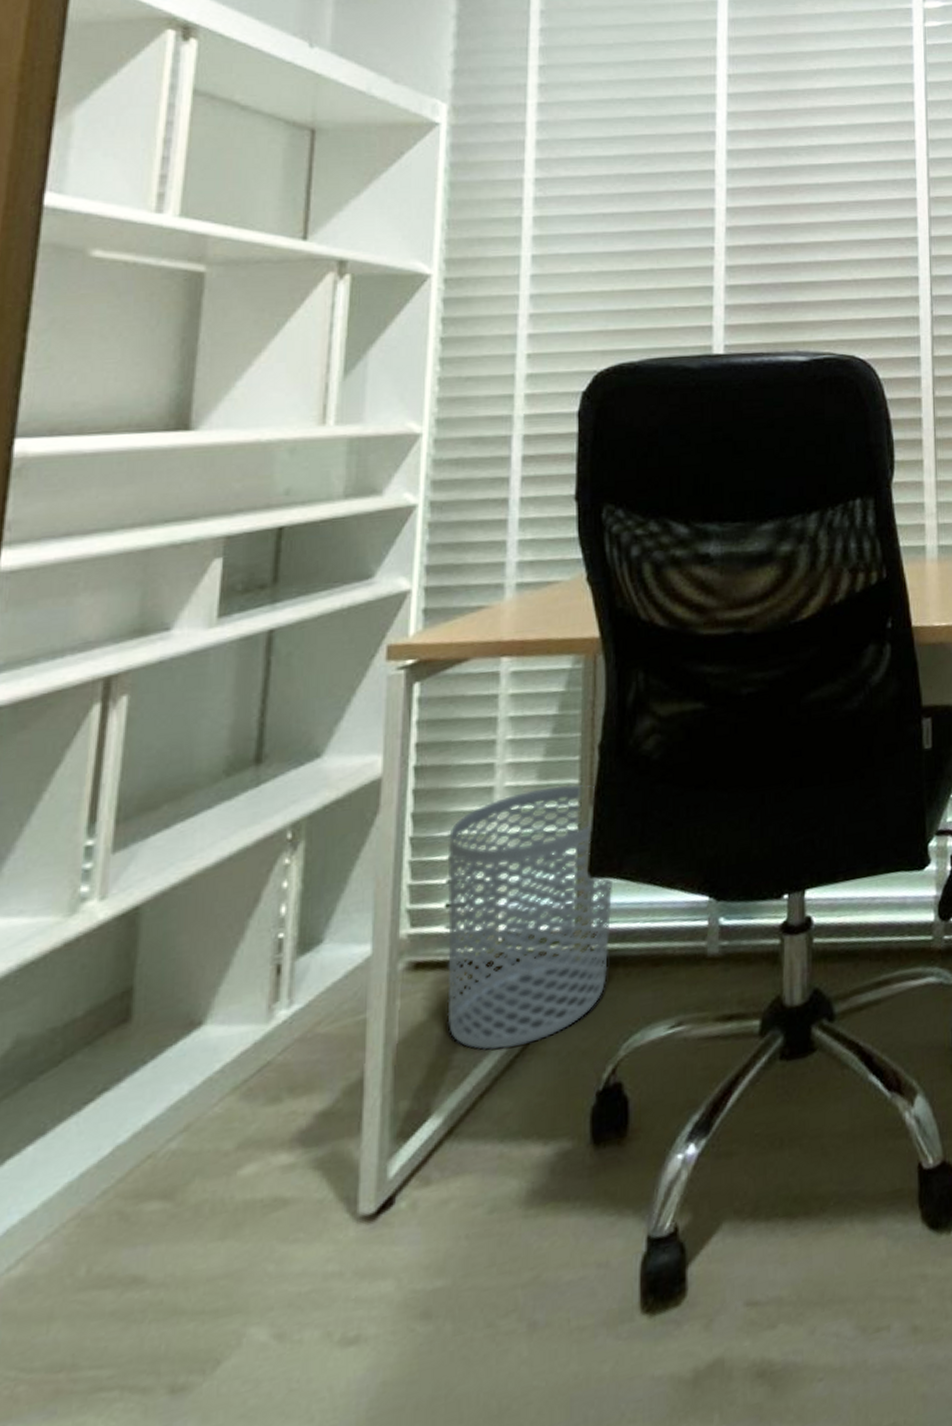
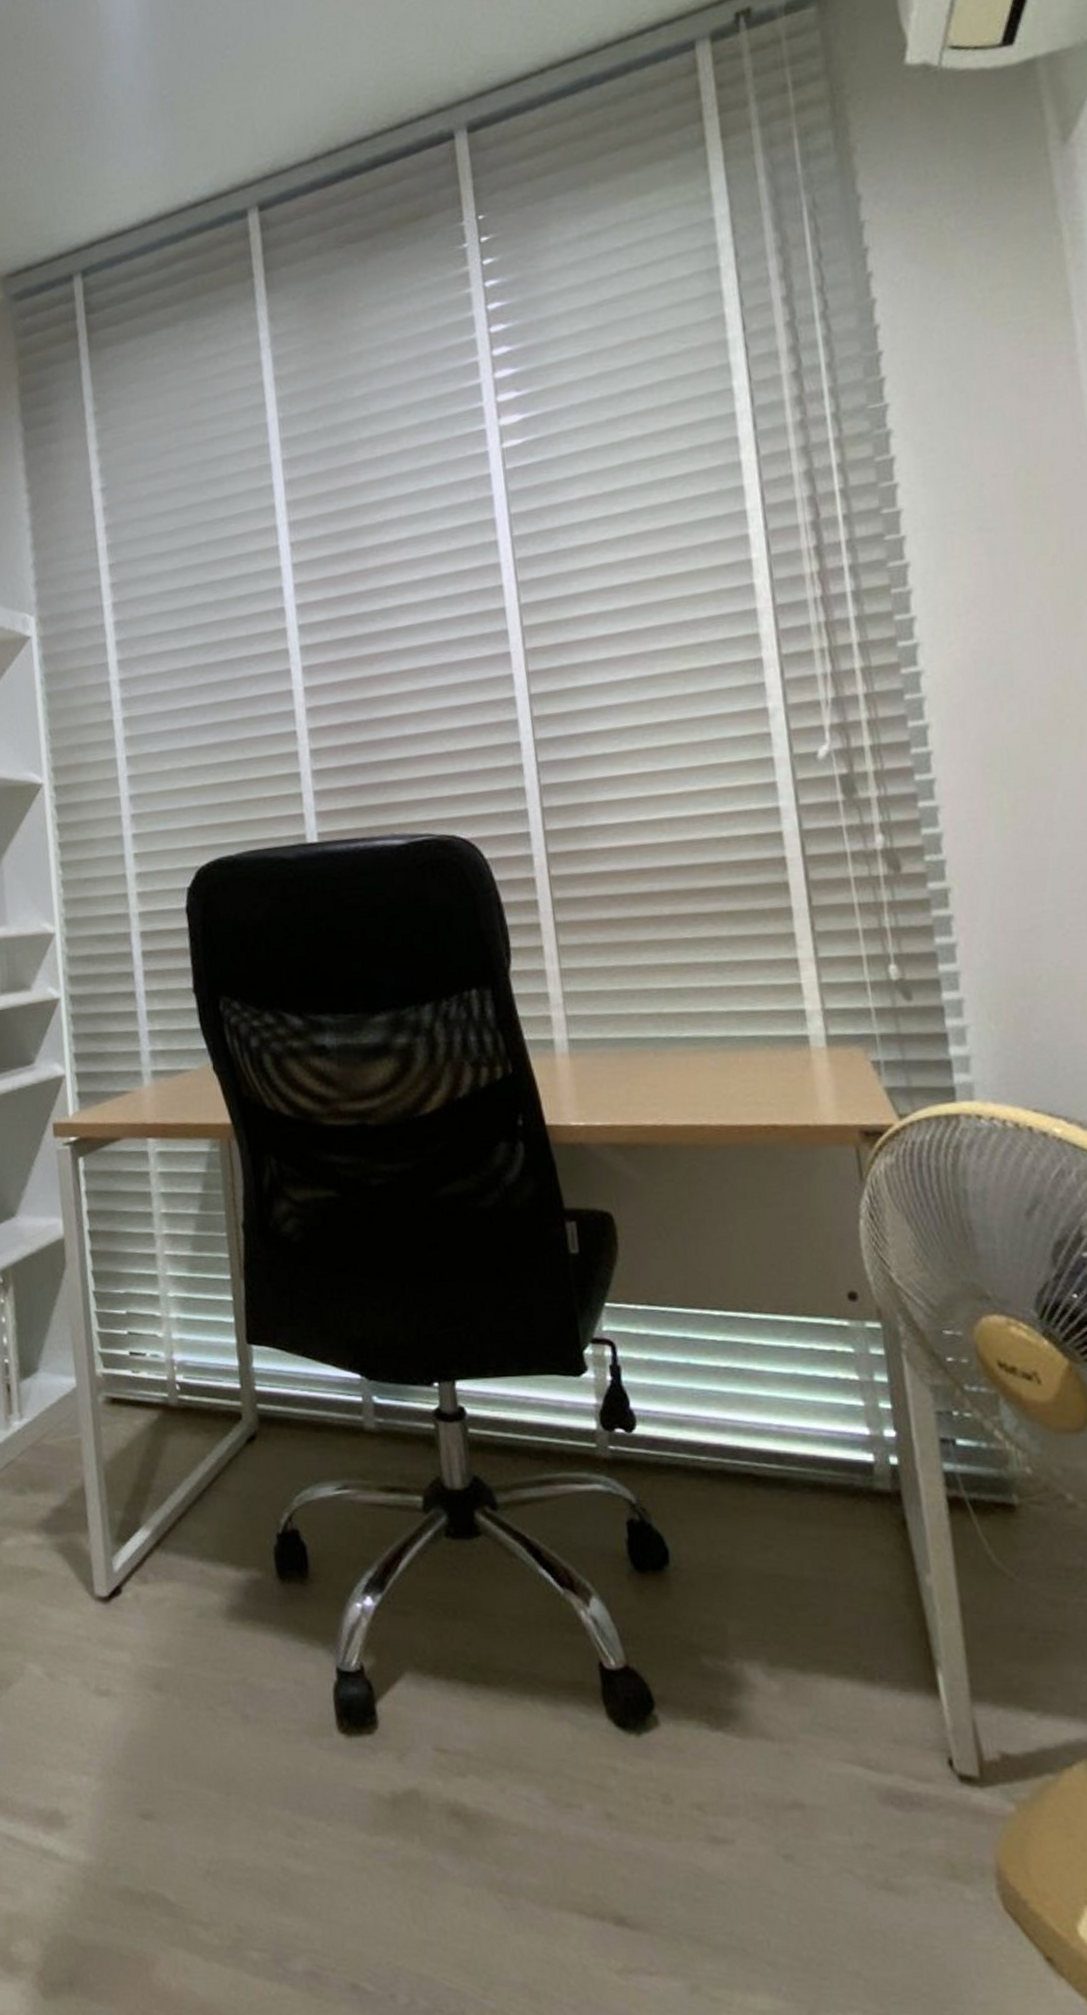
waste bin: present [447,784,614,1051] -> none [124,1258,275,1483]

